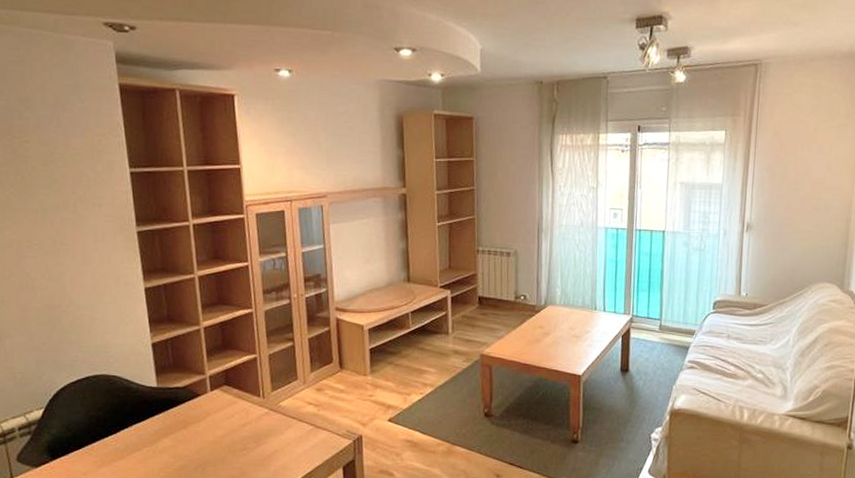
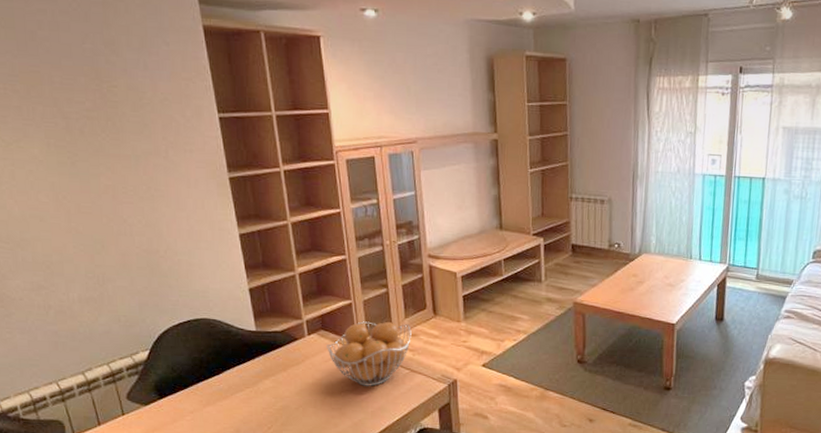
fruit basket: none [229,375,317,444] -> present [327,321,412,386]

